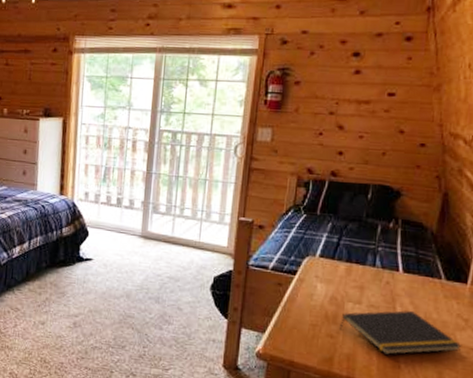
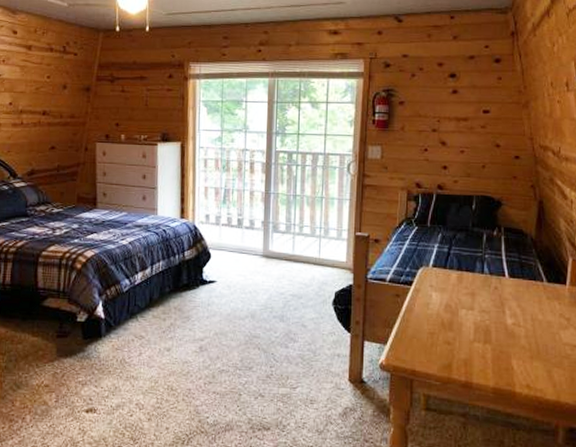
notepad: present [340,310,462,355] -> none [456,314,567,357]

